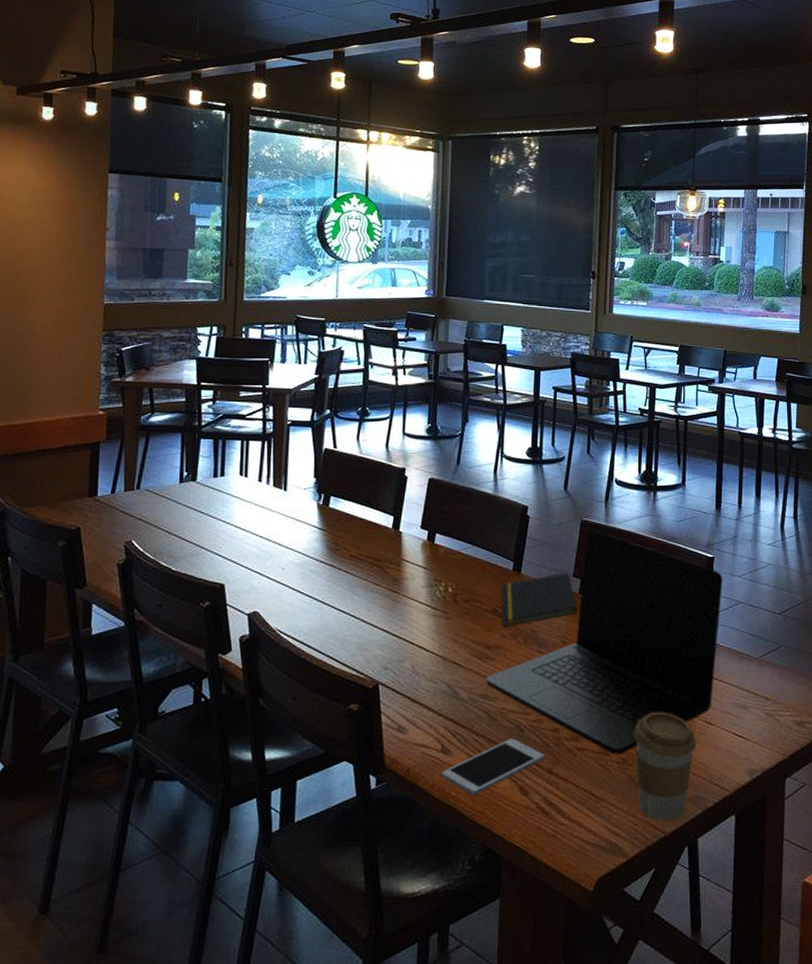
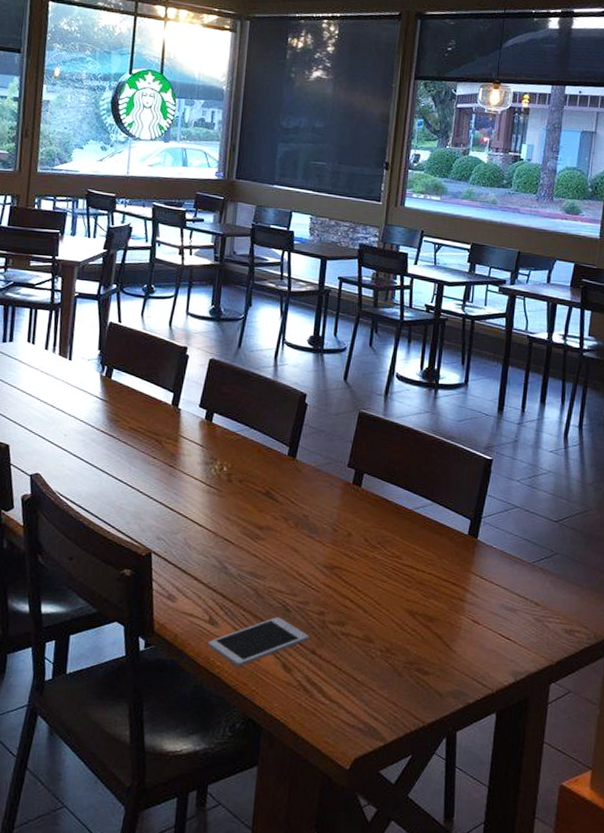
laptop: present [485,530,723,755] -> none [255,422,500,643]
notepad: present [500,572,577,628] -> none [274,461,350,510]
coffee cup: present [635,712,696,820] -> none [399,606,462,711]

